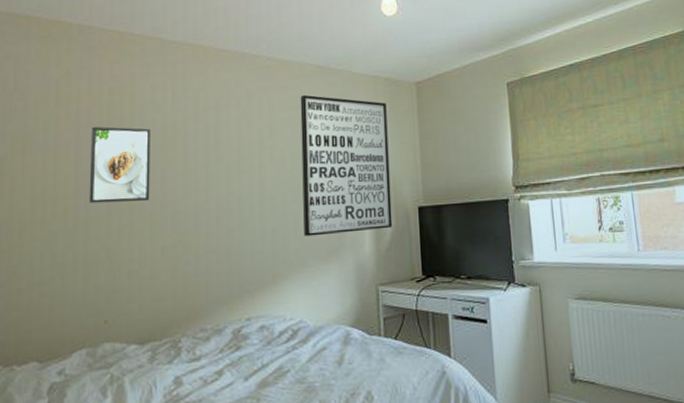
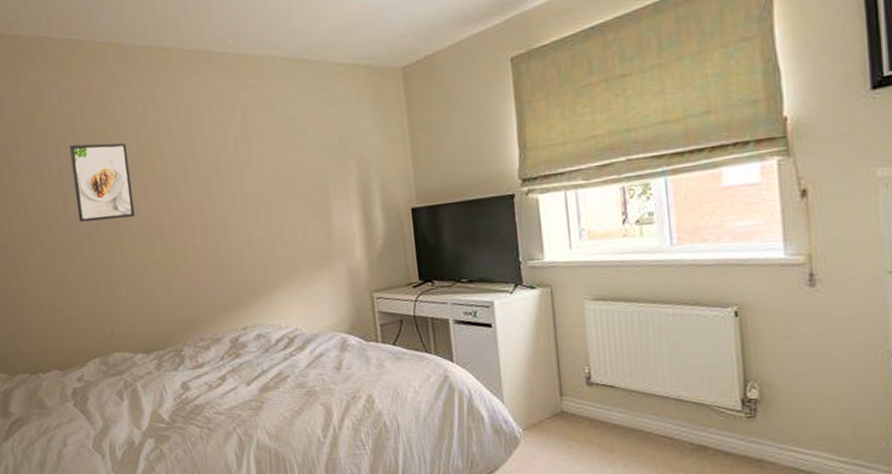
wall art: present [300,94,393,237] -> none [274,92,385,245]

